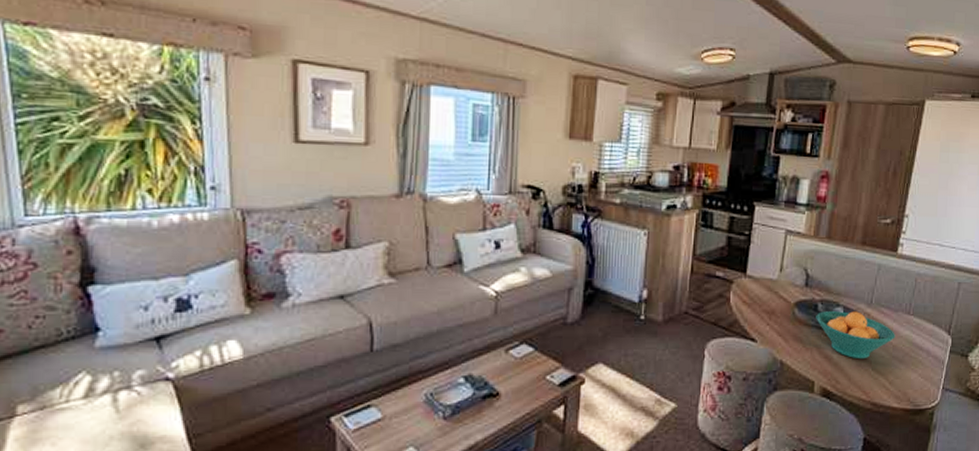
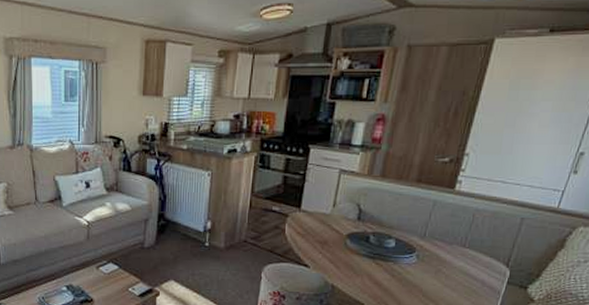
fruit bowl: present [816,311,896,359] -> none [367,243,449,287]

